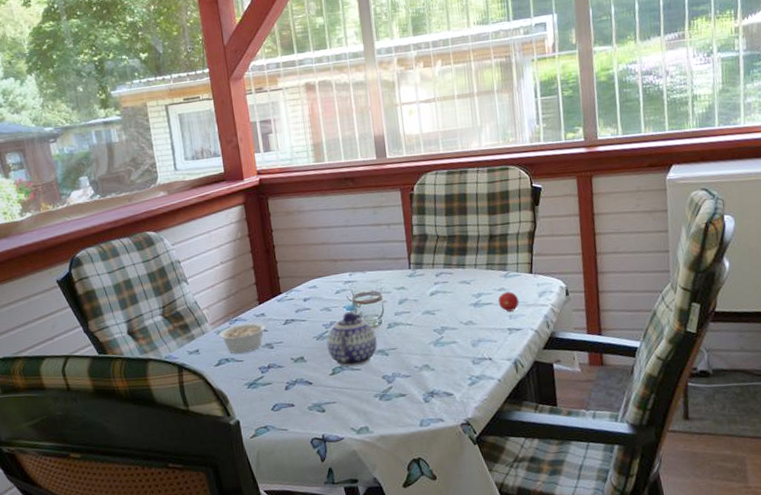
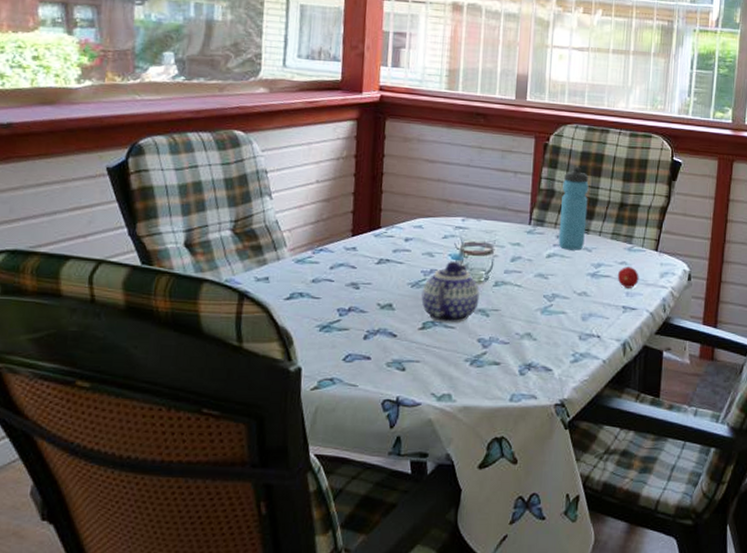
legume: present [218,317,273,354] -> none [296,253,365,290]
water bottle: none [433,209,463,286] -> present [558,166,589,251]

